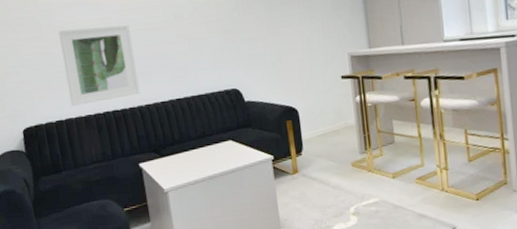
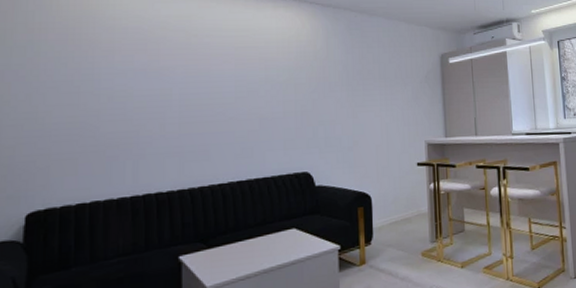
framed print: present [58,24,140,106] -> none [101,97,194,187]

